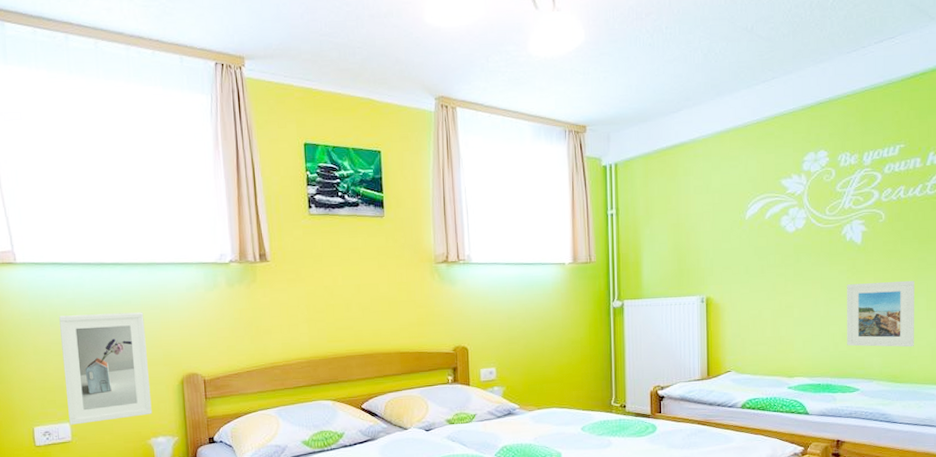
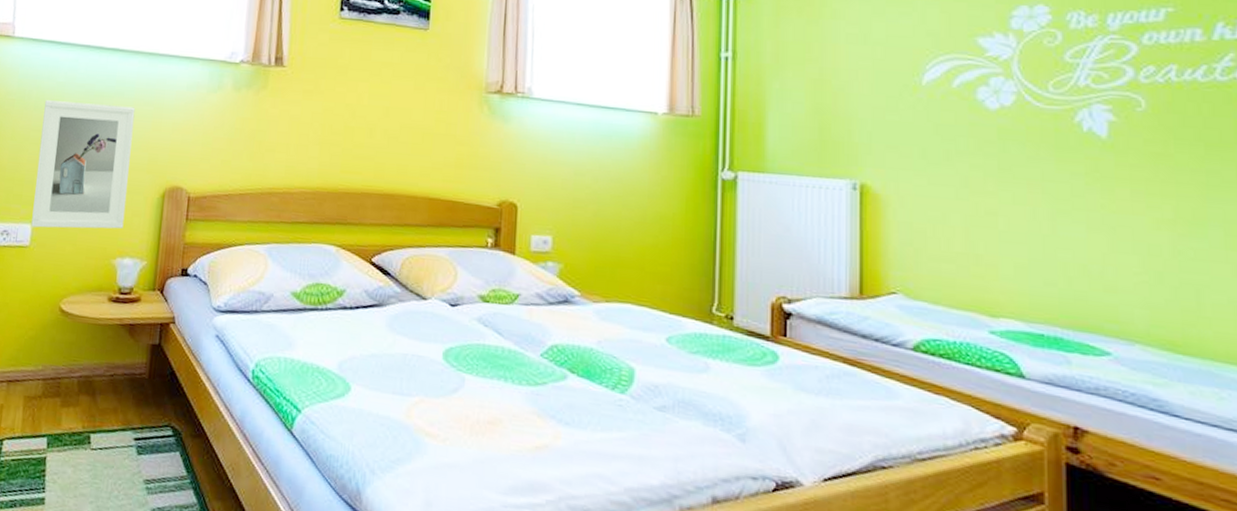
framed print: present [847,280,914,347] -> none [1085,193,1205,302]

